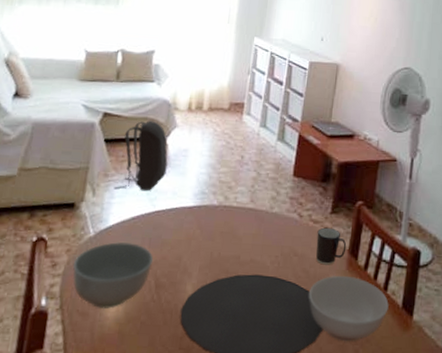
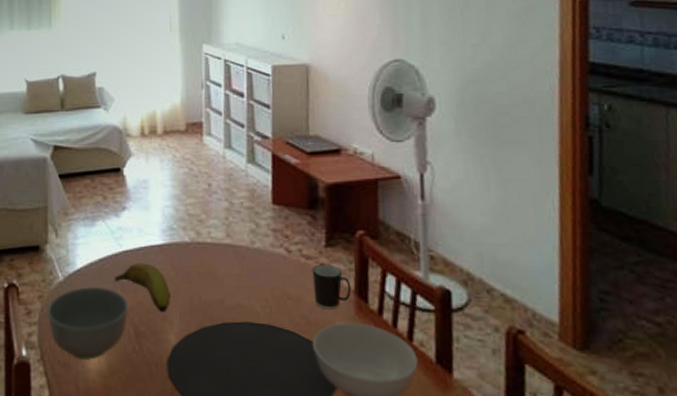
backpack: present [114,120,168,191] -> none [76,151,128,230]
fruit: none [144,221,194,266] -> present [115,262,170,313]

